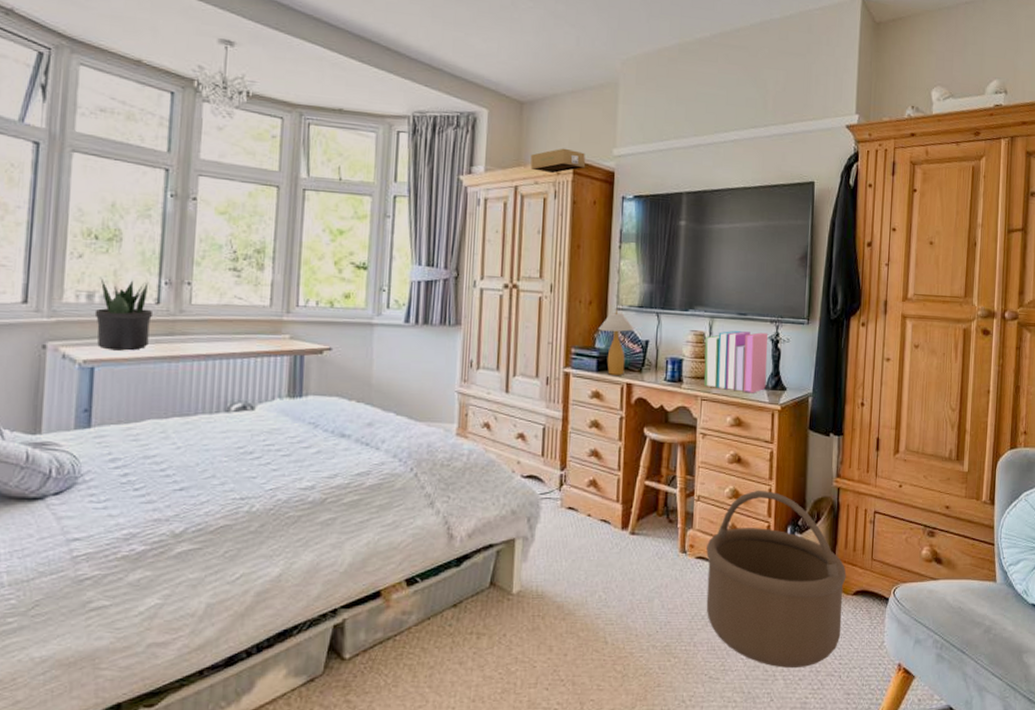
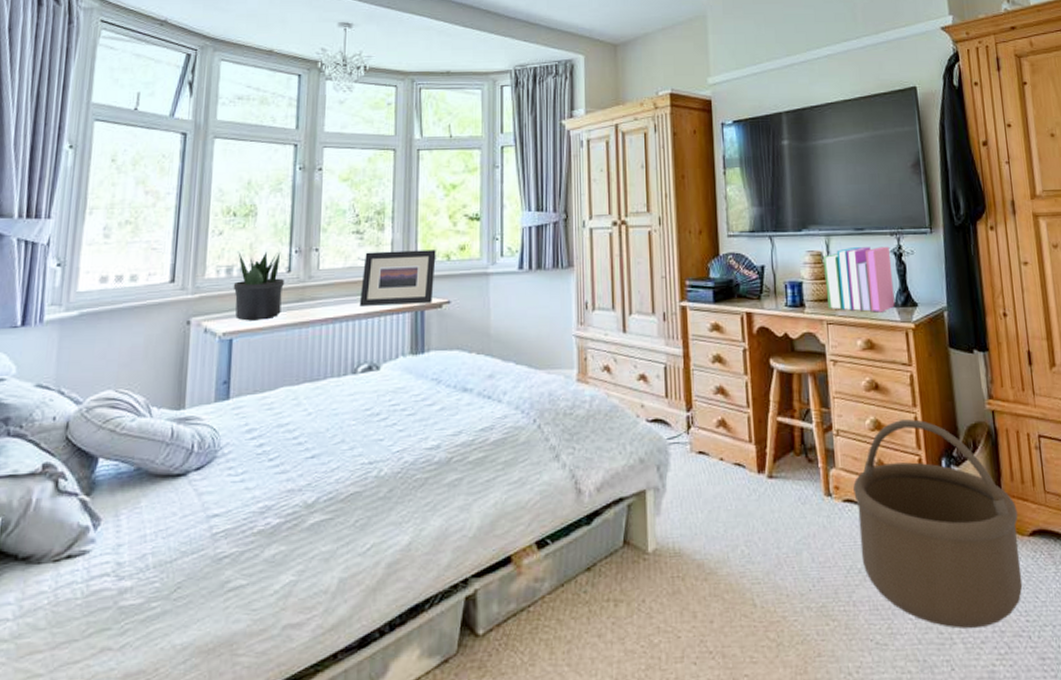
picture frame: none [234,291,319,349] -> present [359,249,436,306]
box: present [530,148,586,174] -> none [627,83,683,109]
table lamp: present [598,309,635,375] -> none [711,236,748,305]

